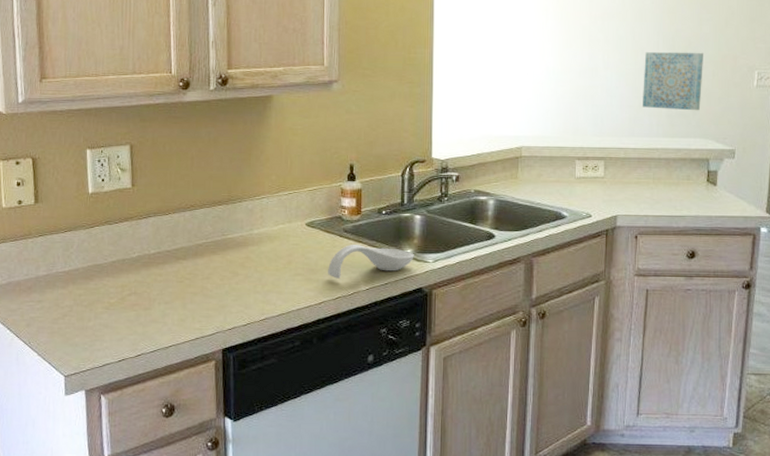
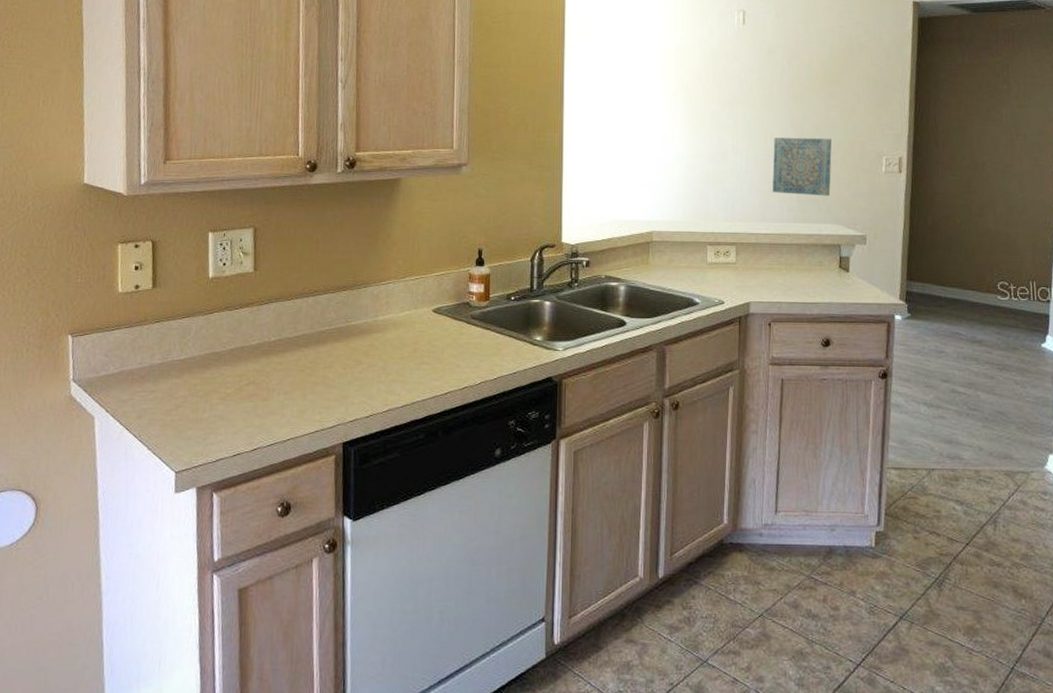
spoon rest: present [328,245,414,279] -> none [455,332,544,368]

